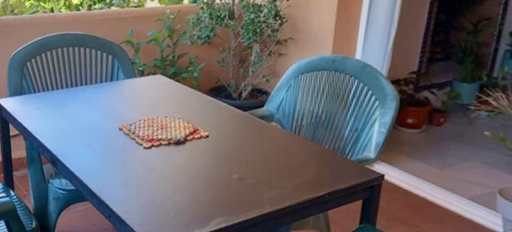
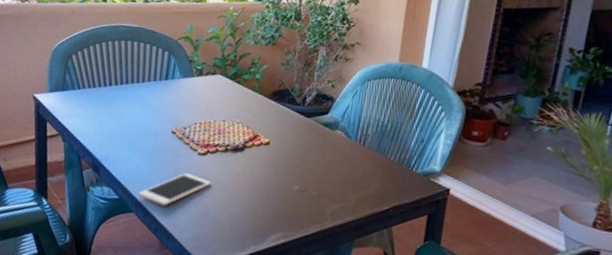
cell phone: none [92,166,157,195] -> present [138,173,211,206]

